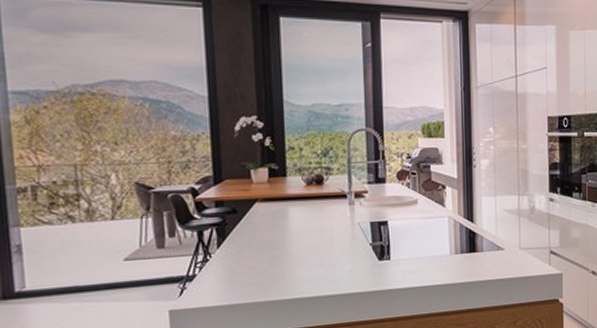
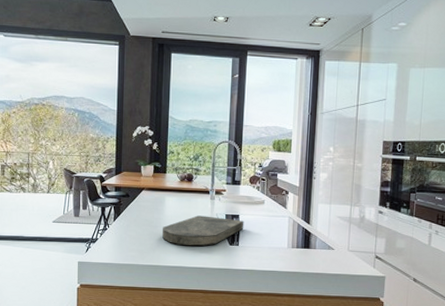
cutting board: none [288,226,395,269] -> present [162,215,244,246]

